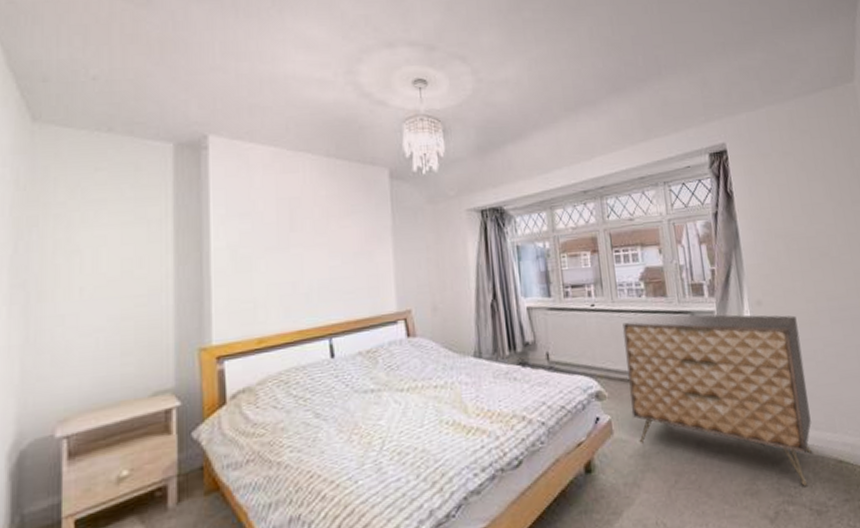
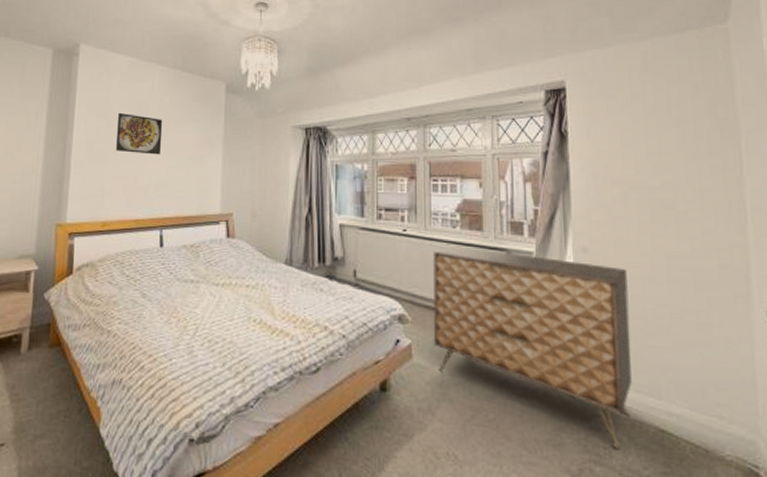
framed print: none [264,210,322,256] -> present [116,112,163,155]

